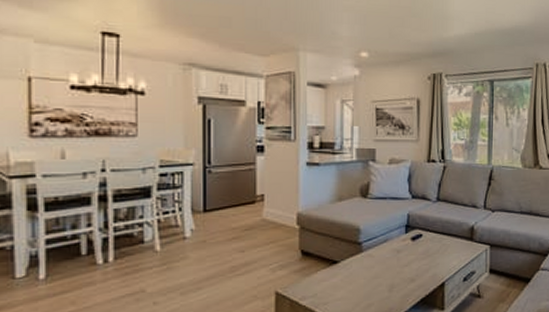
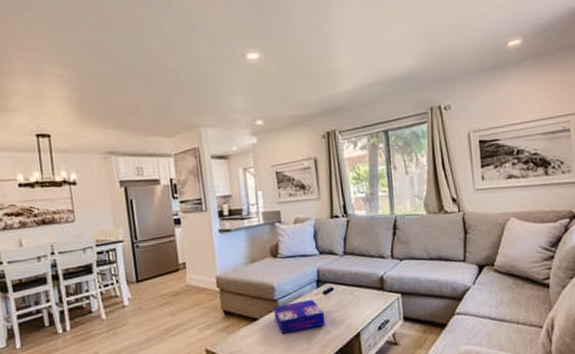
board game: none [357,244,410,280] -> present [273,299,326,334]

